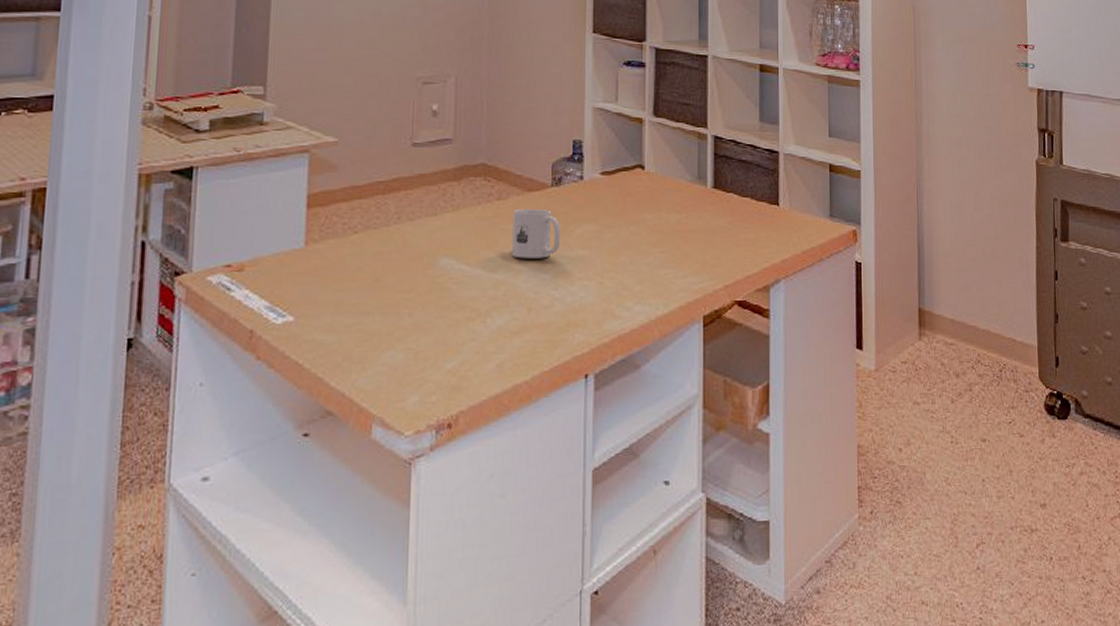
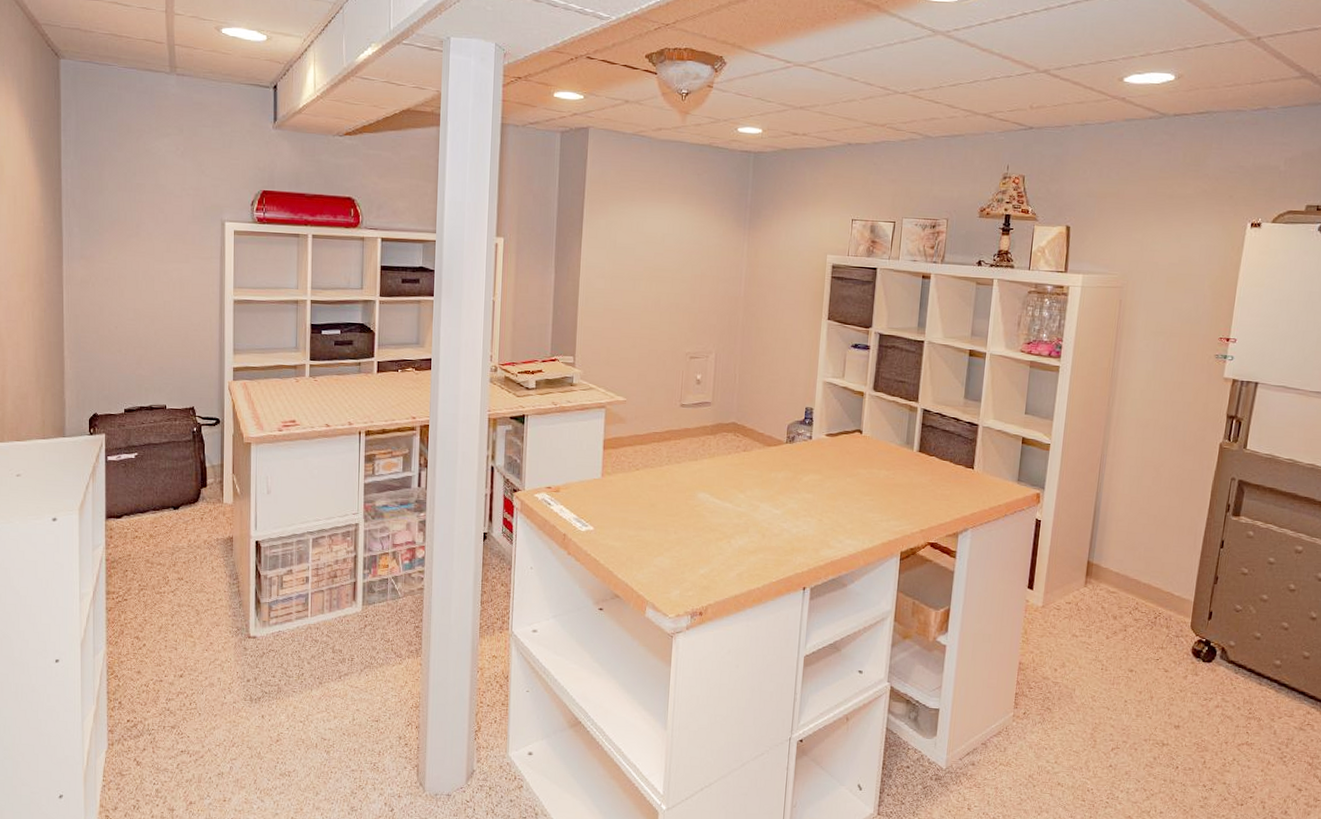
mug: present [512,208,561,259] -> none [753,459,792,498]

